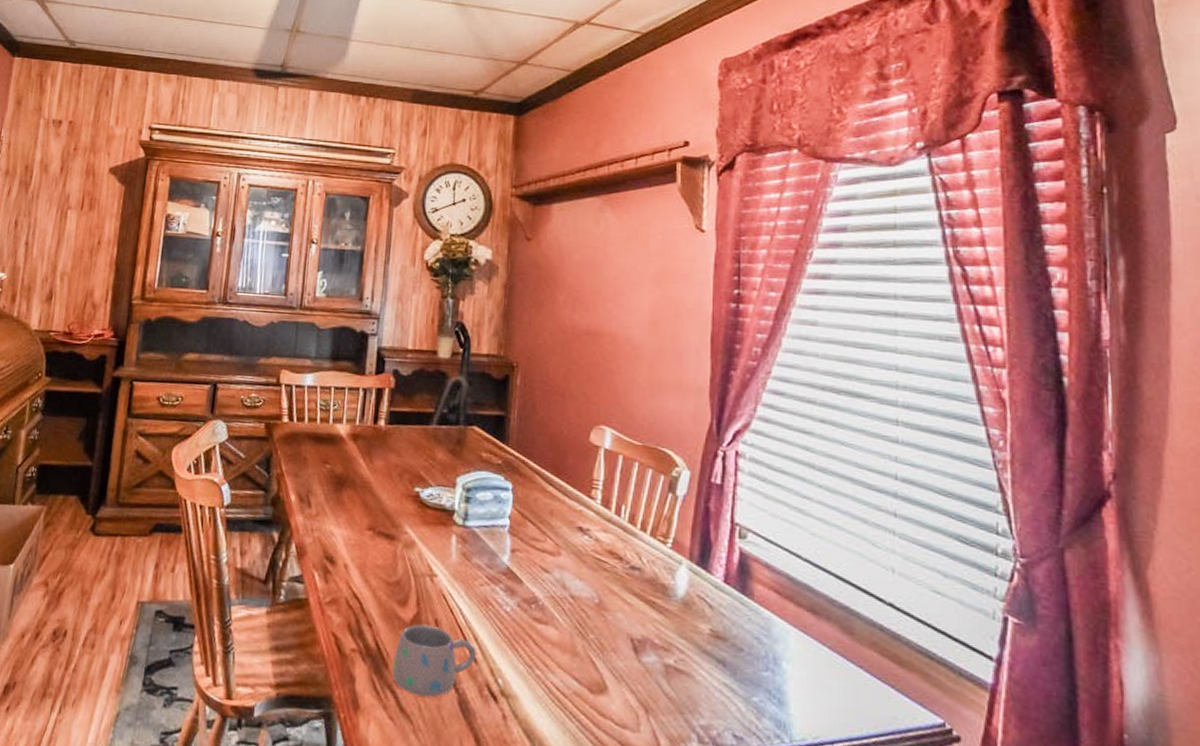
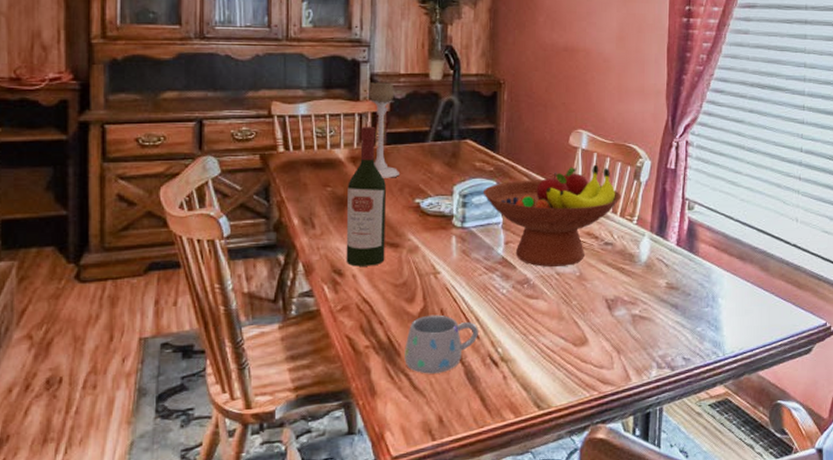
wine bottle: none [339,402,386,558] -> present [346,126,386,267]
candle holder: none [374,356,401,461] -> present [369,82,399,178]
fruit bowl: none [488,468,652,589] -> present [482,164,621,268]

